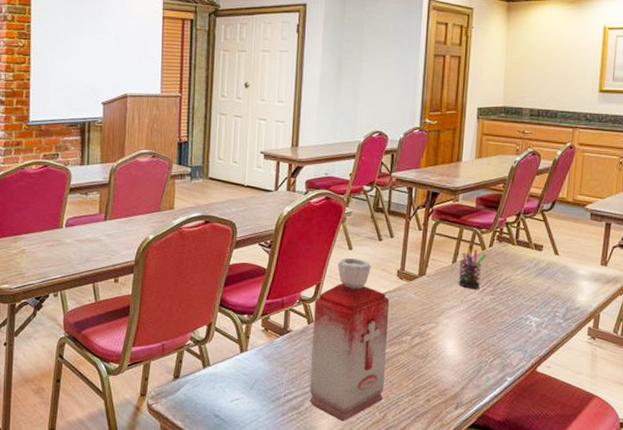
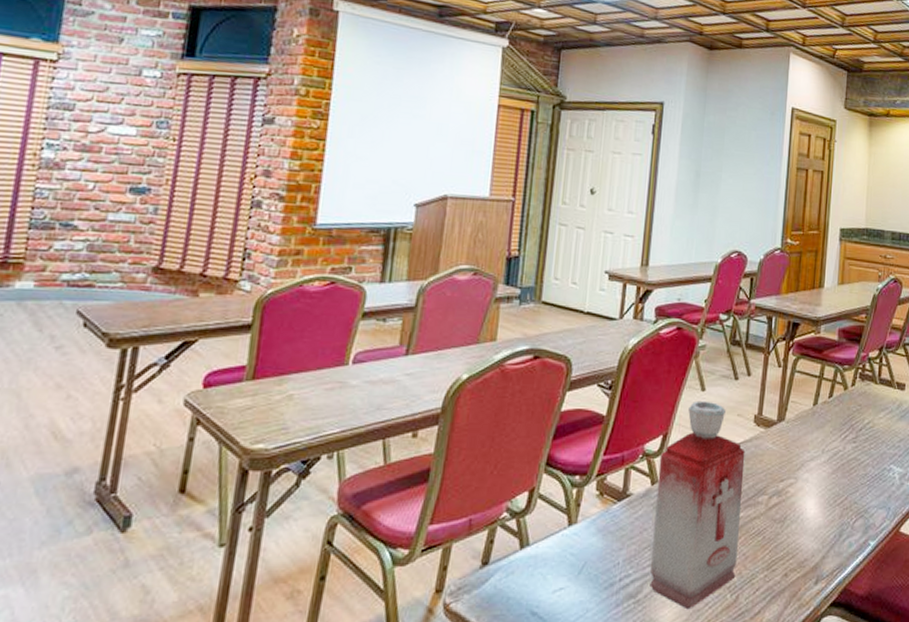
pen holder: present [458,248,486,289] -> none [819,388,849,436]

